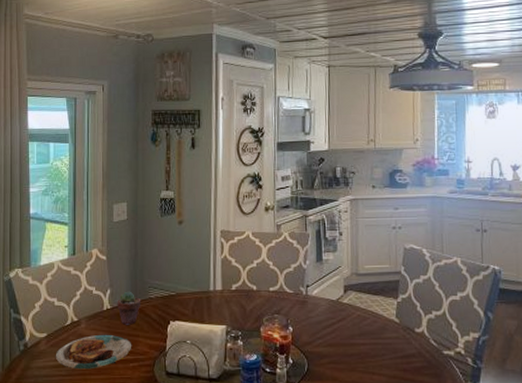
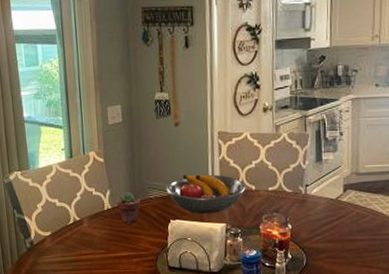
plate: present [55,334,132,370] -> none [61,232,135,265]
fruit bowl: none [167,273,247,315] -> present [166,174,246,214]

